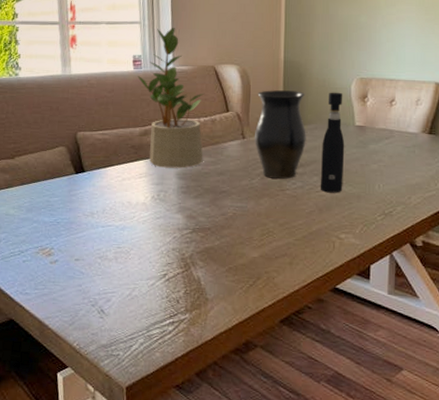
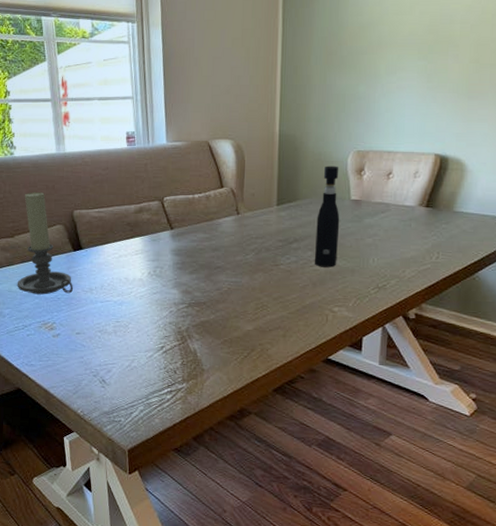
candle holder: none [15,112,74,219] -> present [17,191,73,295]
potted plant: present [137,28,204,168] -> none [131,102,198,245]
vase: present [255,90,306,179] -> none [249,165,301,254]

